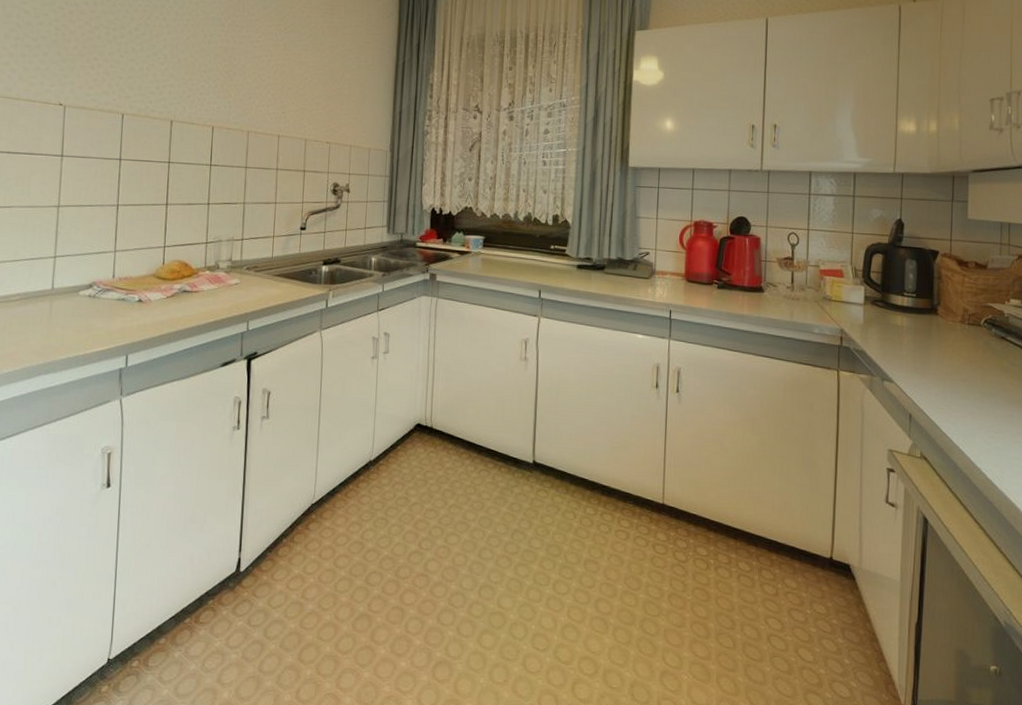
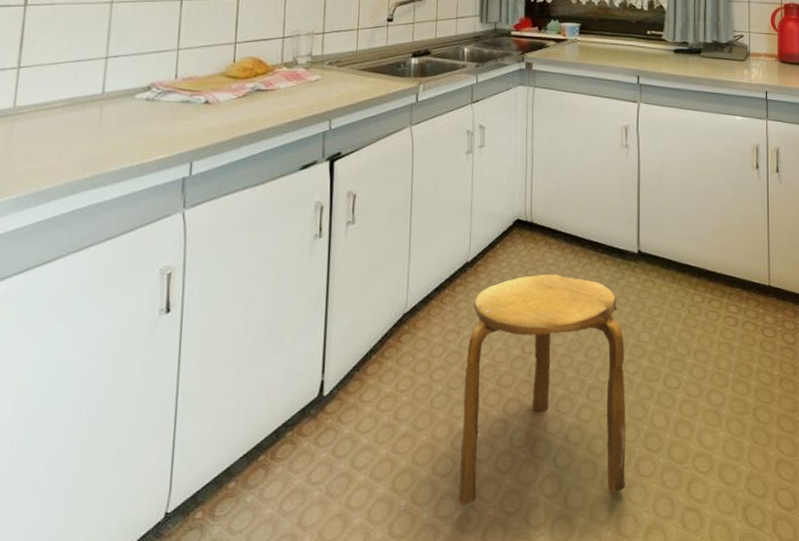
stool: none [358,477,517,684] -> present [458,275,626,505]

